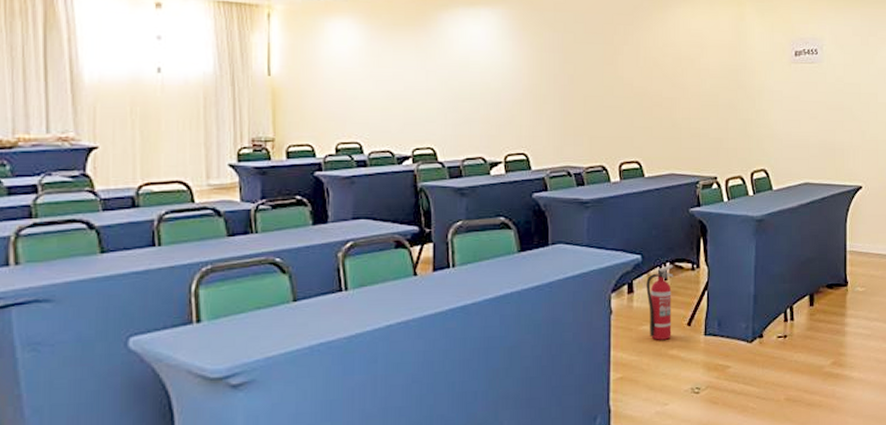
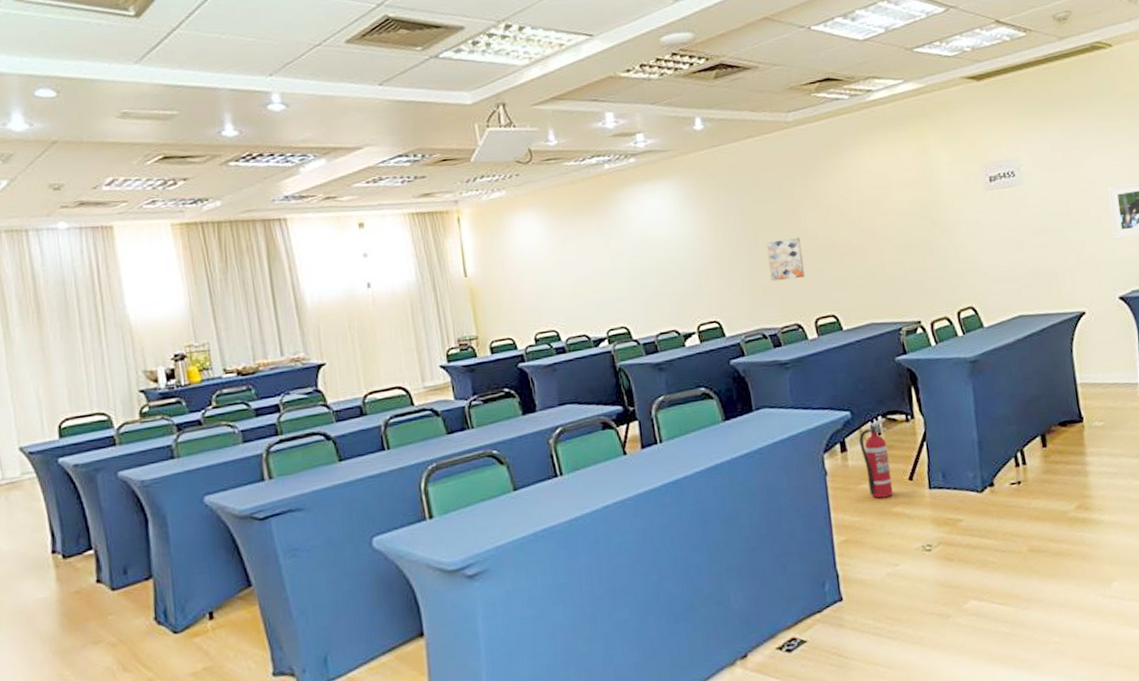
wall art: none [582,82,616,122] -> present [766,237,806,282]

